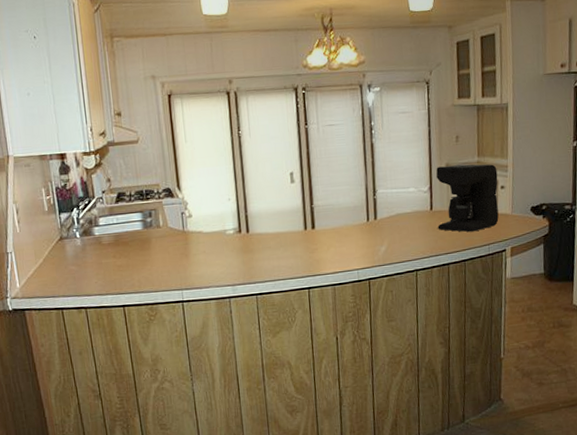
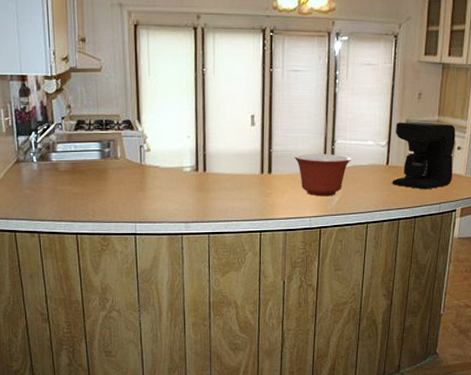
mixing bowl: none [336,204,394,248] -> present [294,154,351,197]

